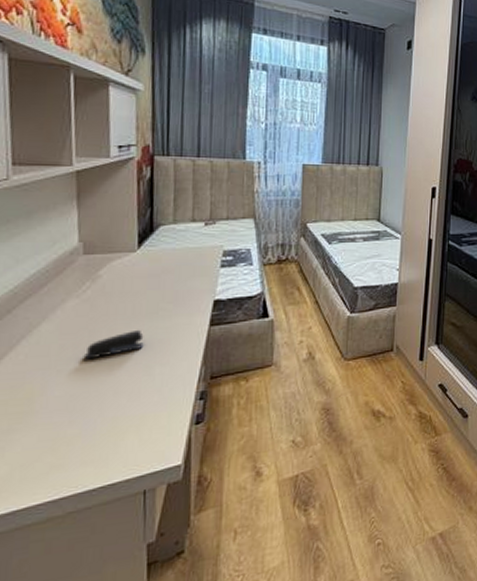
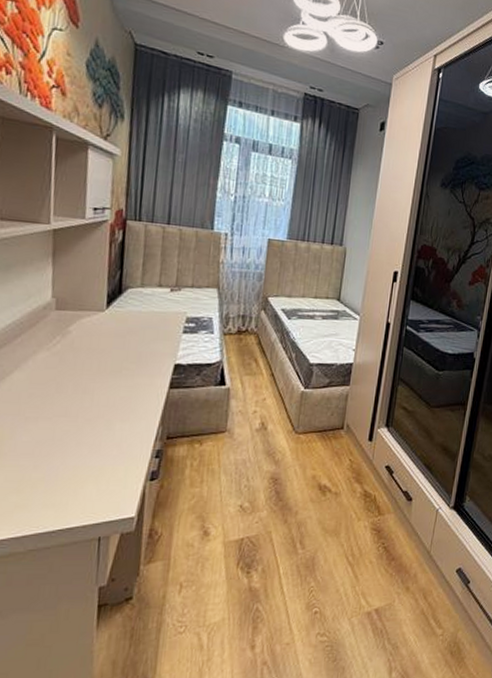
stapler: present [83,329,144,360] -> none [50,385,107,410]

